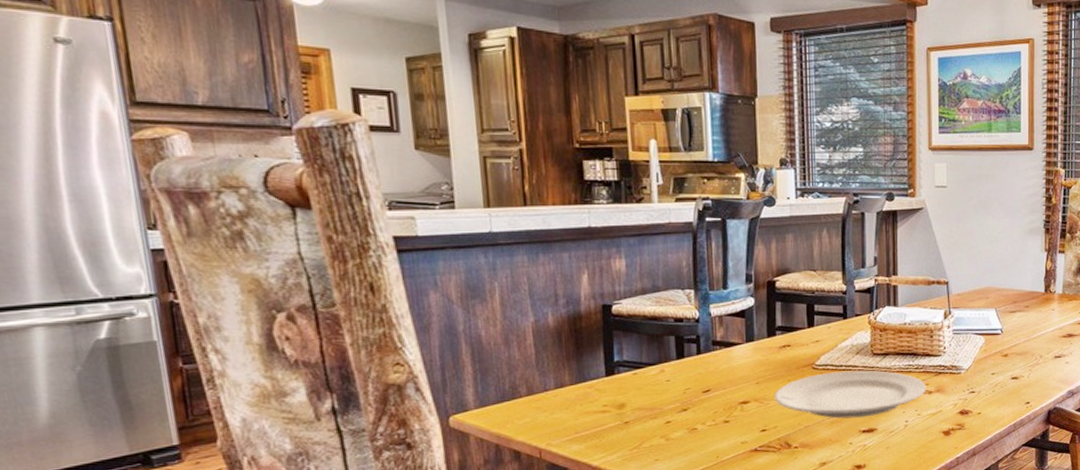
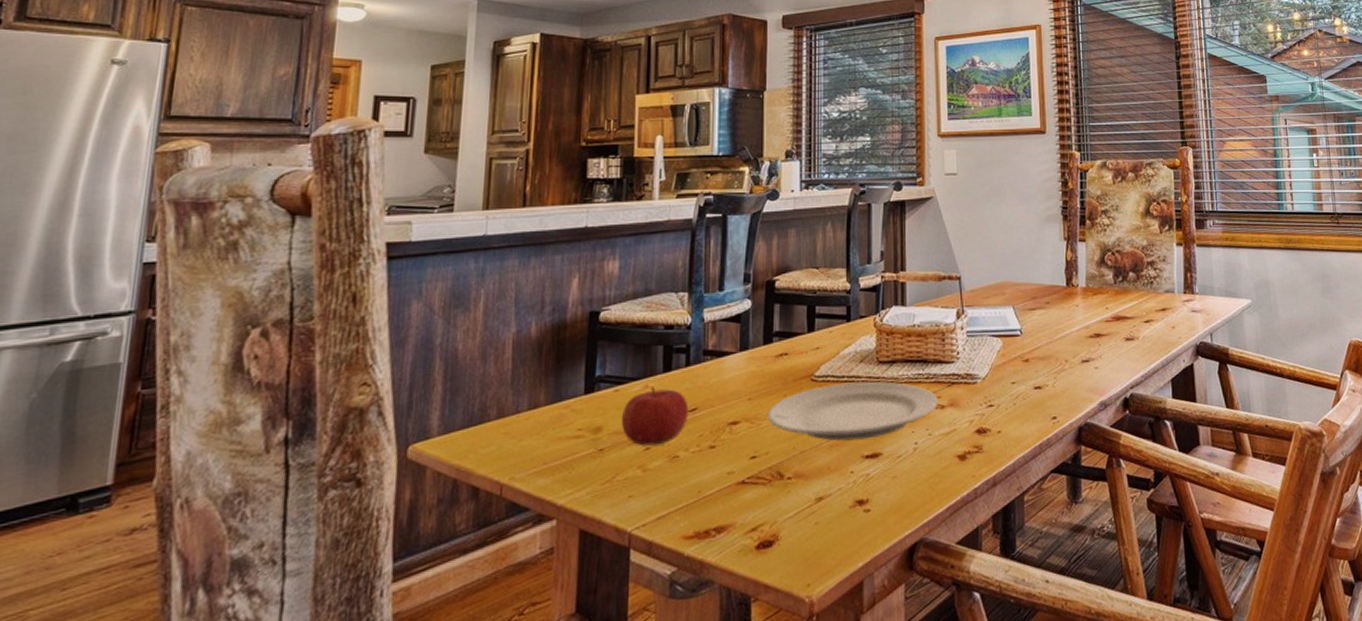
fruit: none [641,370,703,420] -> present [621,385,689,446]

